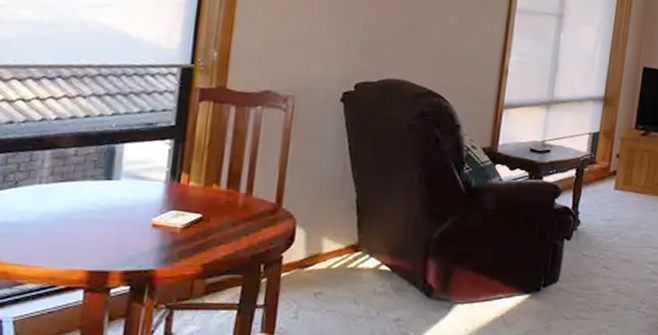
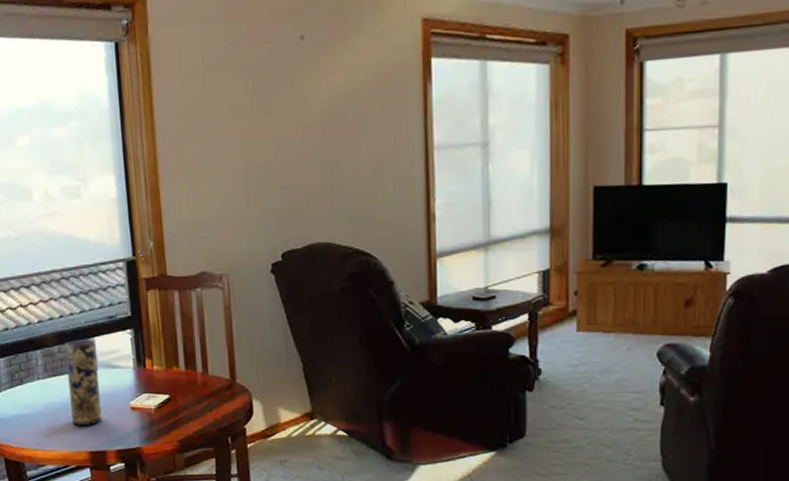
vase: none [73,144,124,241] -> present [65,339,102,426]

